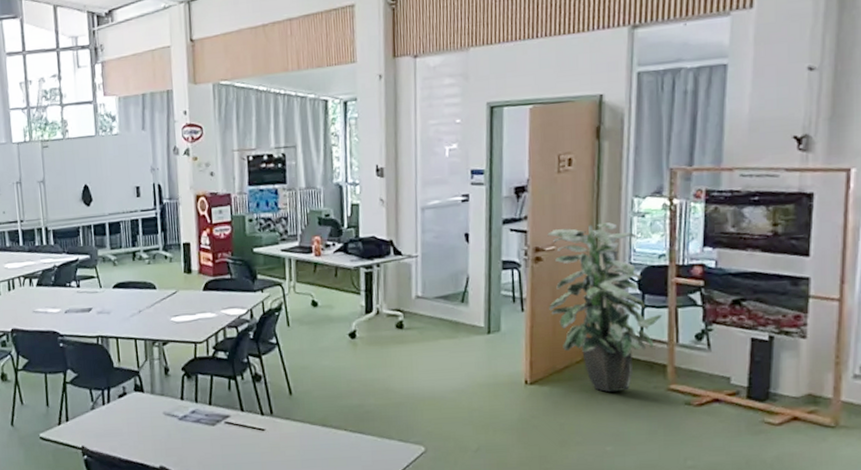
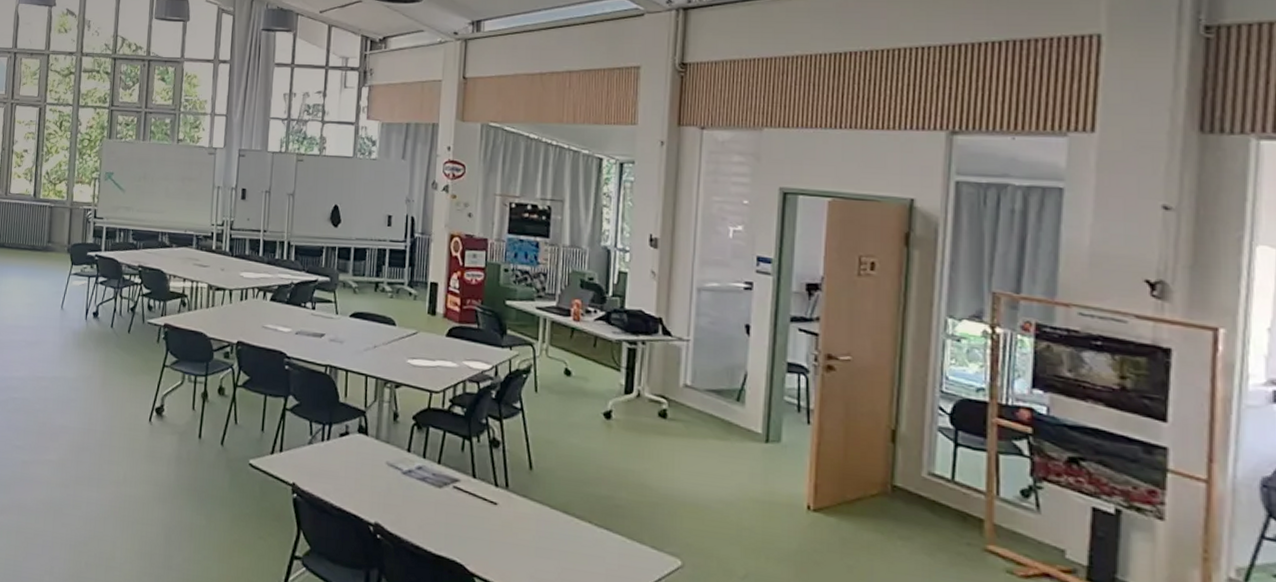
indoor plant: present [547,222,663,393] -> none [840,338,980,541]

